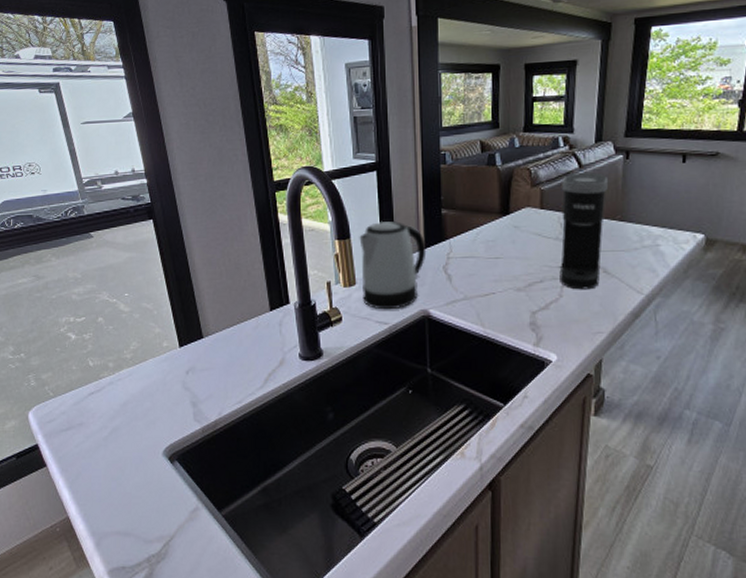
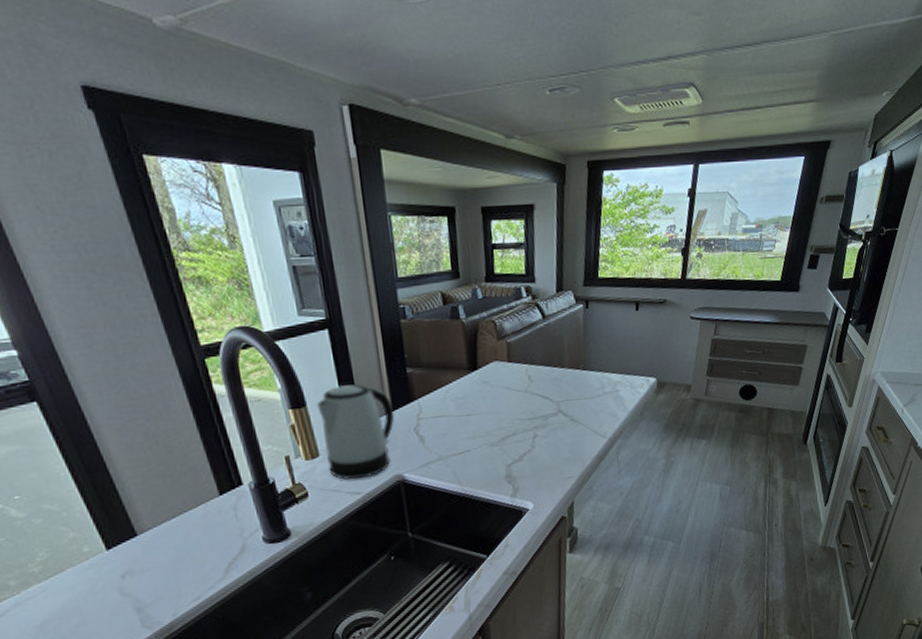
coffee maker: present [559,172,608,290] -> none [527,323,571,440]

